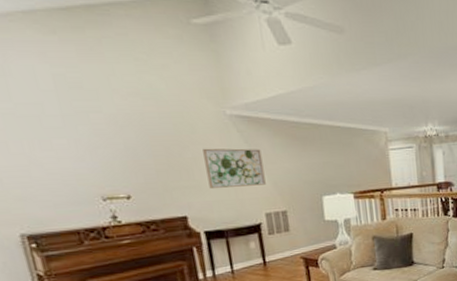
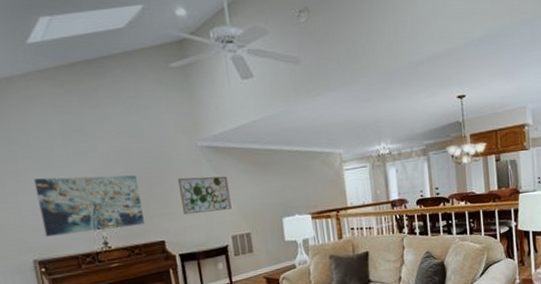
wall art: none [19,139,162,208] -> present [34,175,144,237]

